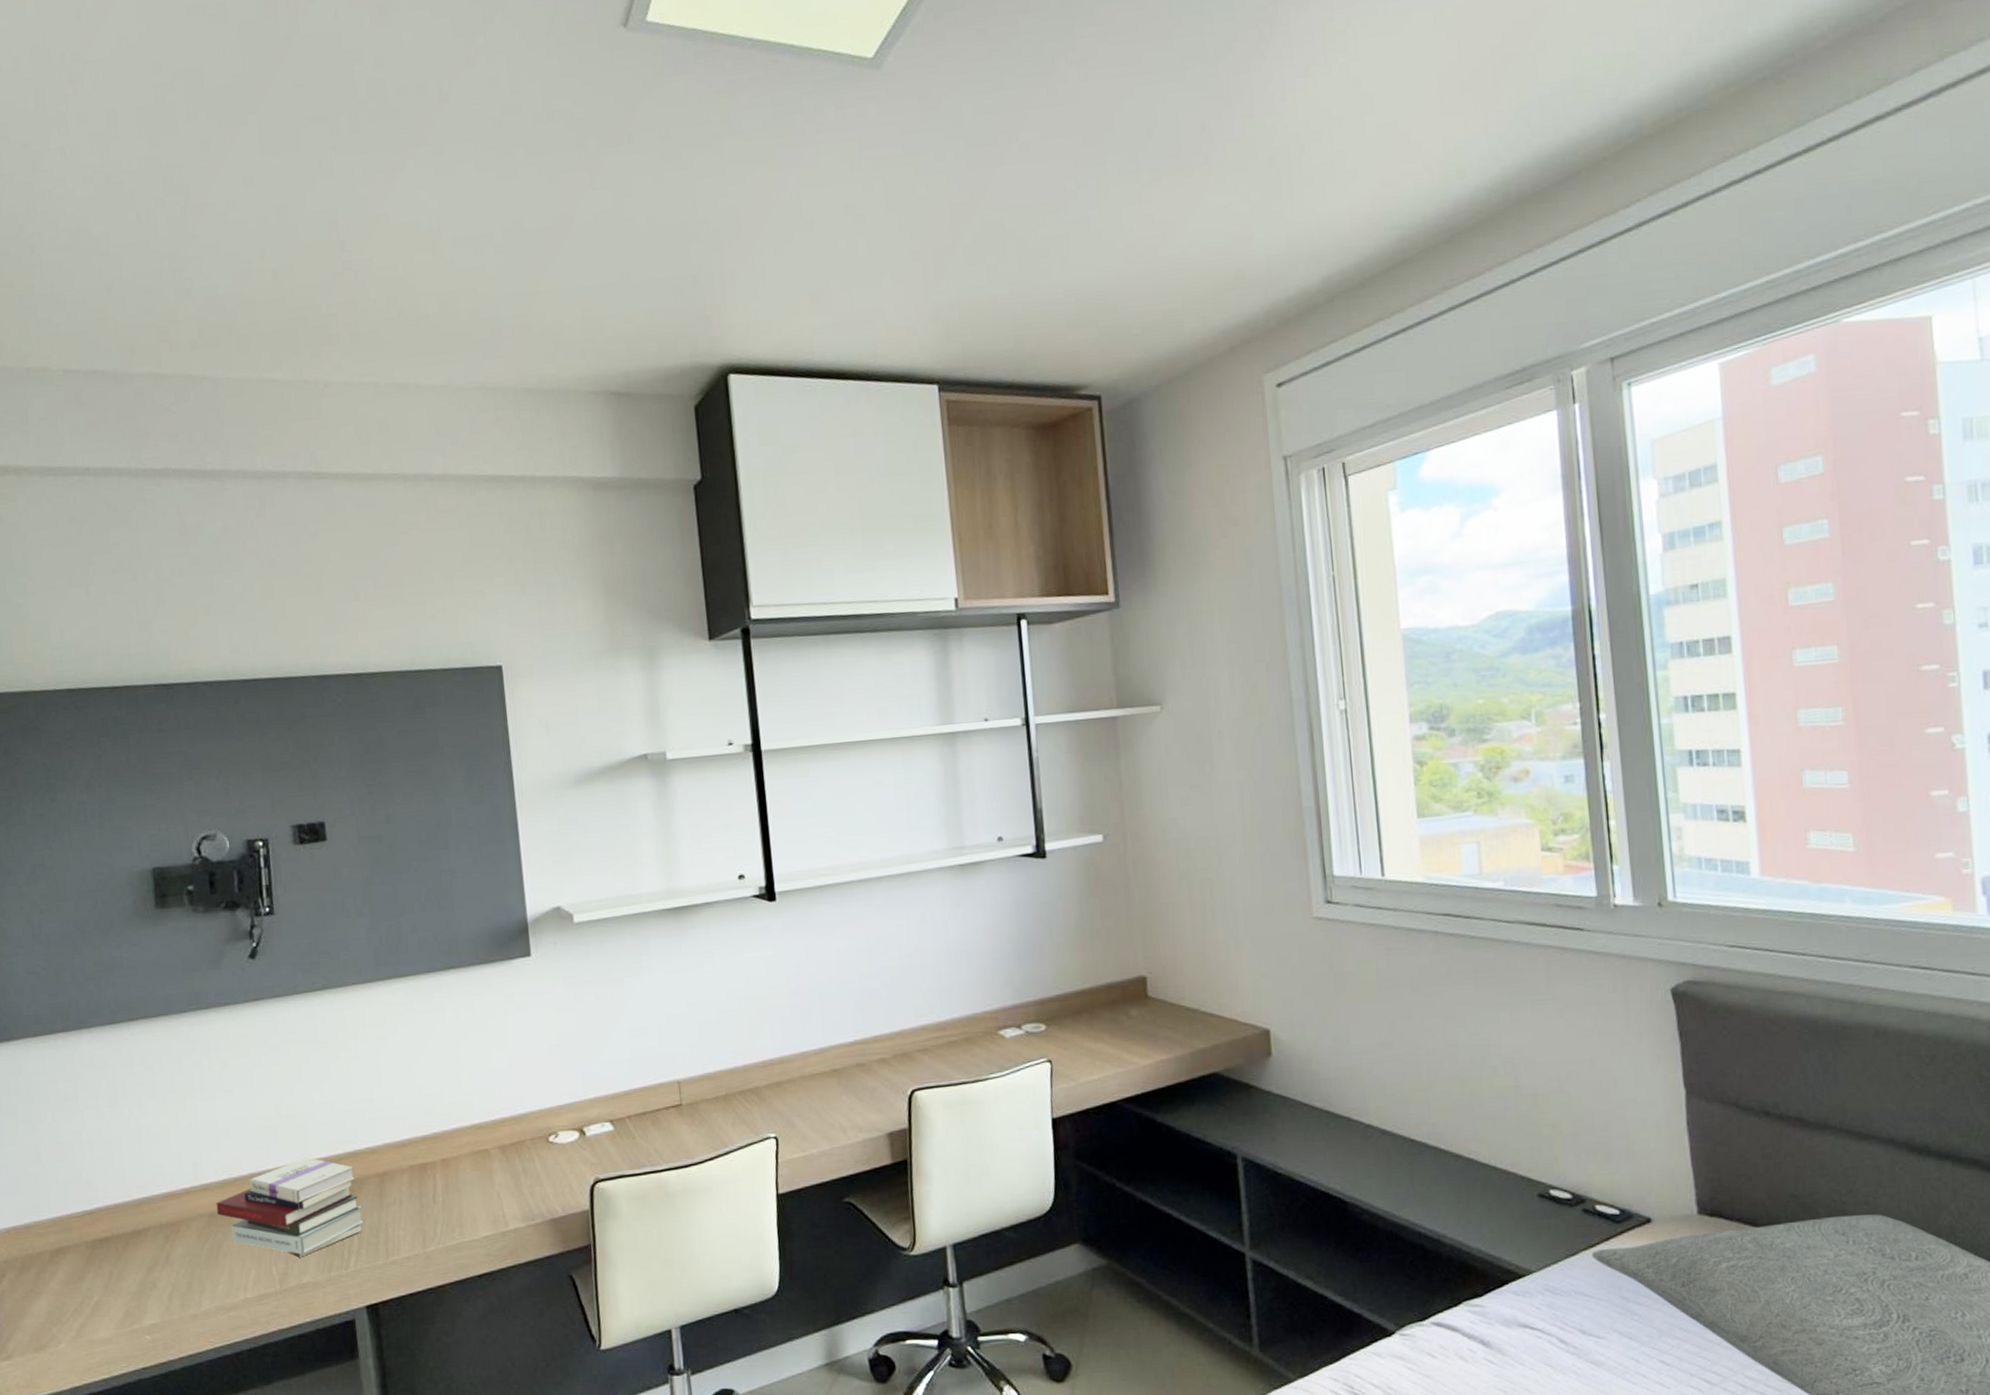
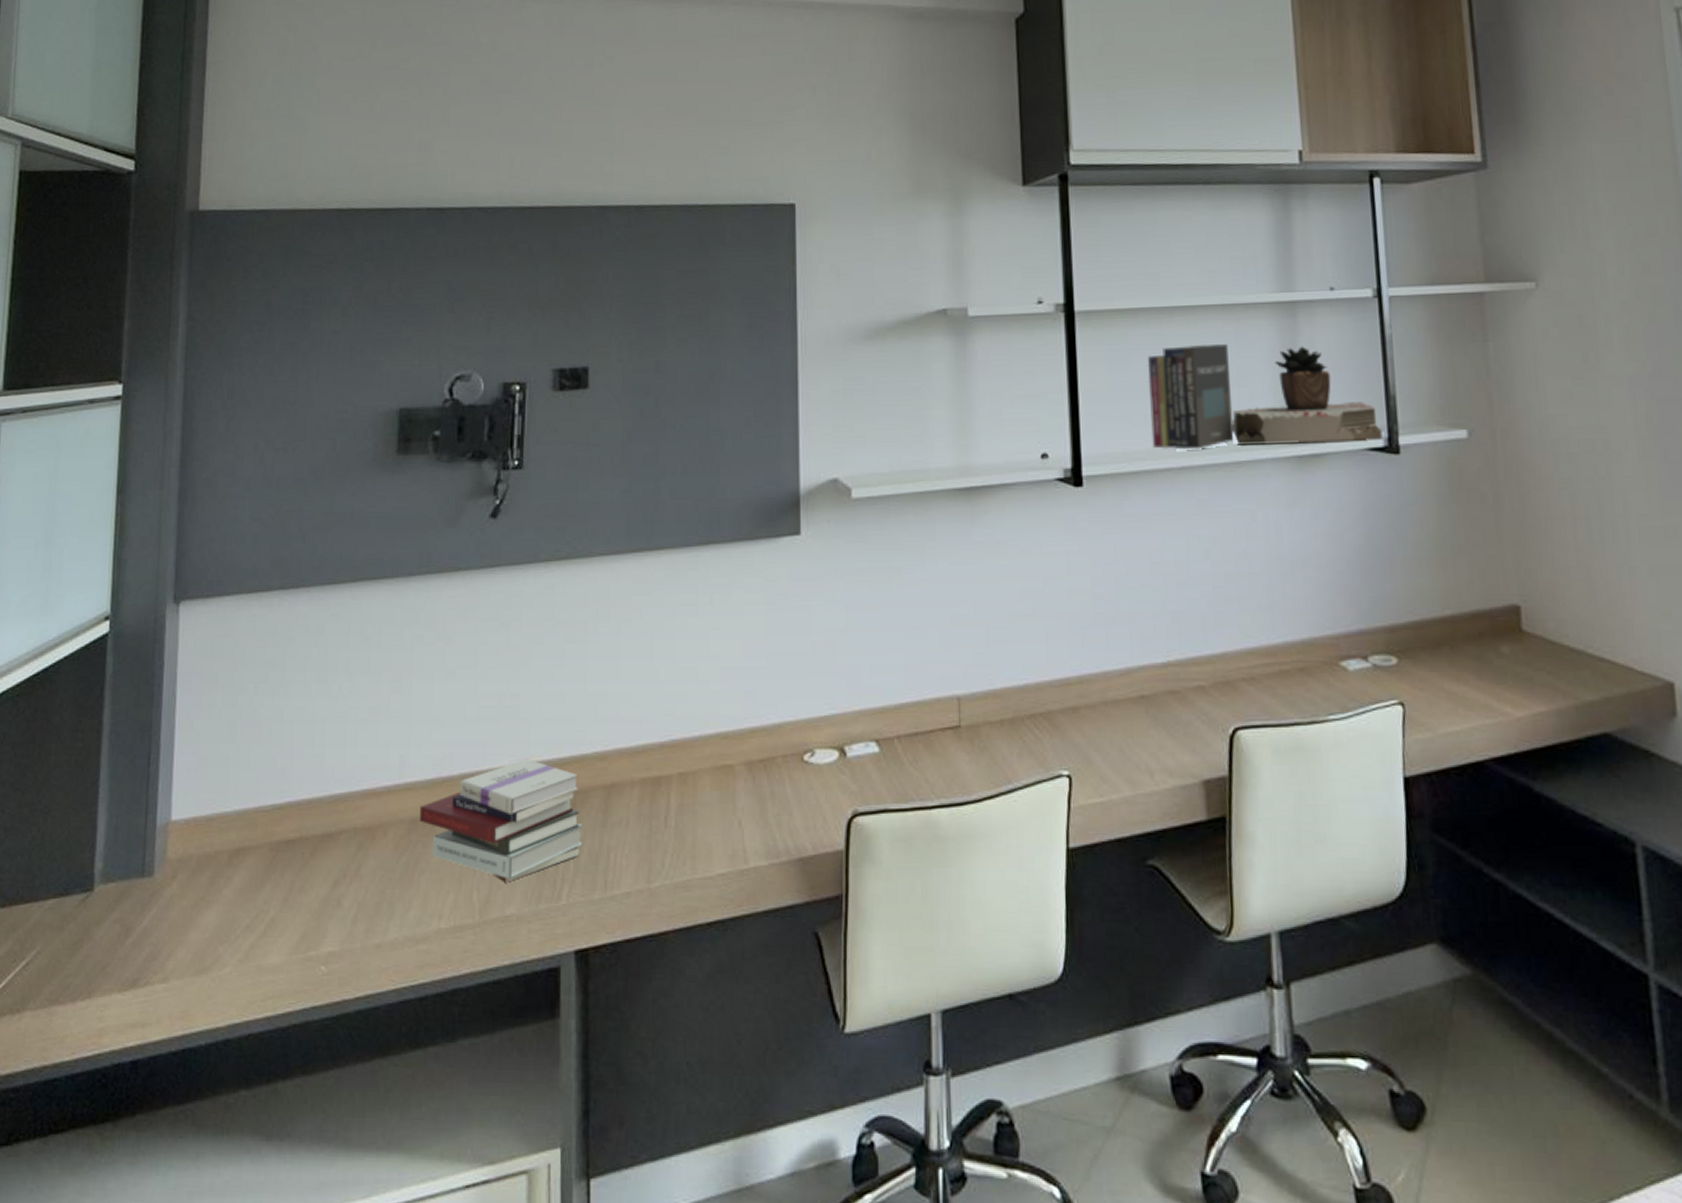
books: none [827,772,905,865] -> present [1147,343,1235,450]
succulent plant: none [903,771,1032,859] -> present [1232,346,1383,445]

